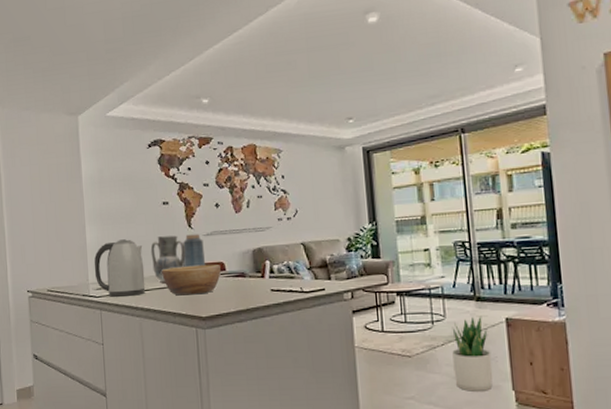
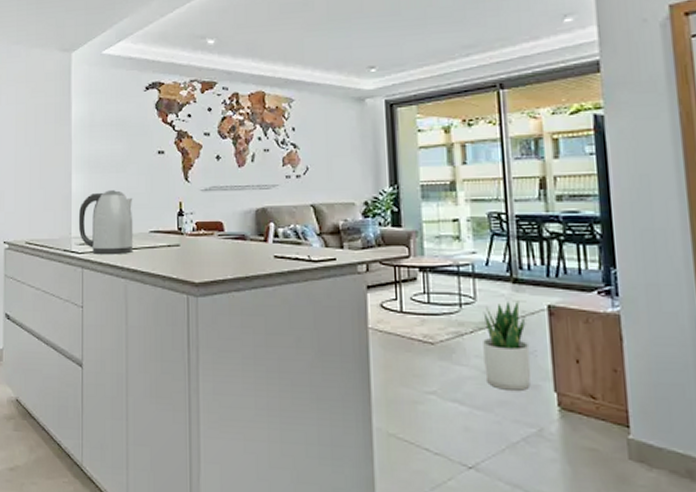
ceramic jug: present [150,235,186,284] -> none [141,189,180,242]
bowl: present [162,264,221,296] -> none [152,223,218,257]
vase: present [183,234,206,267] -> none [177,188,202,225]

